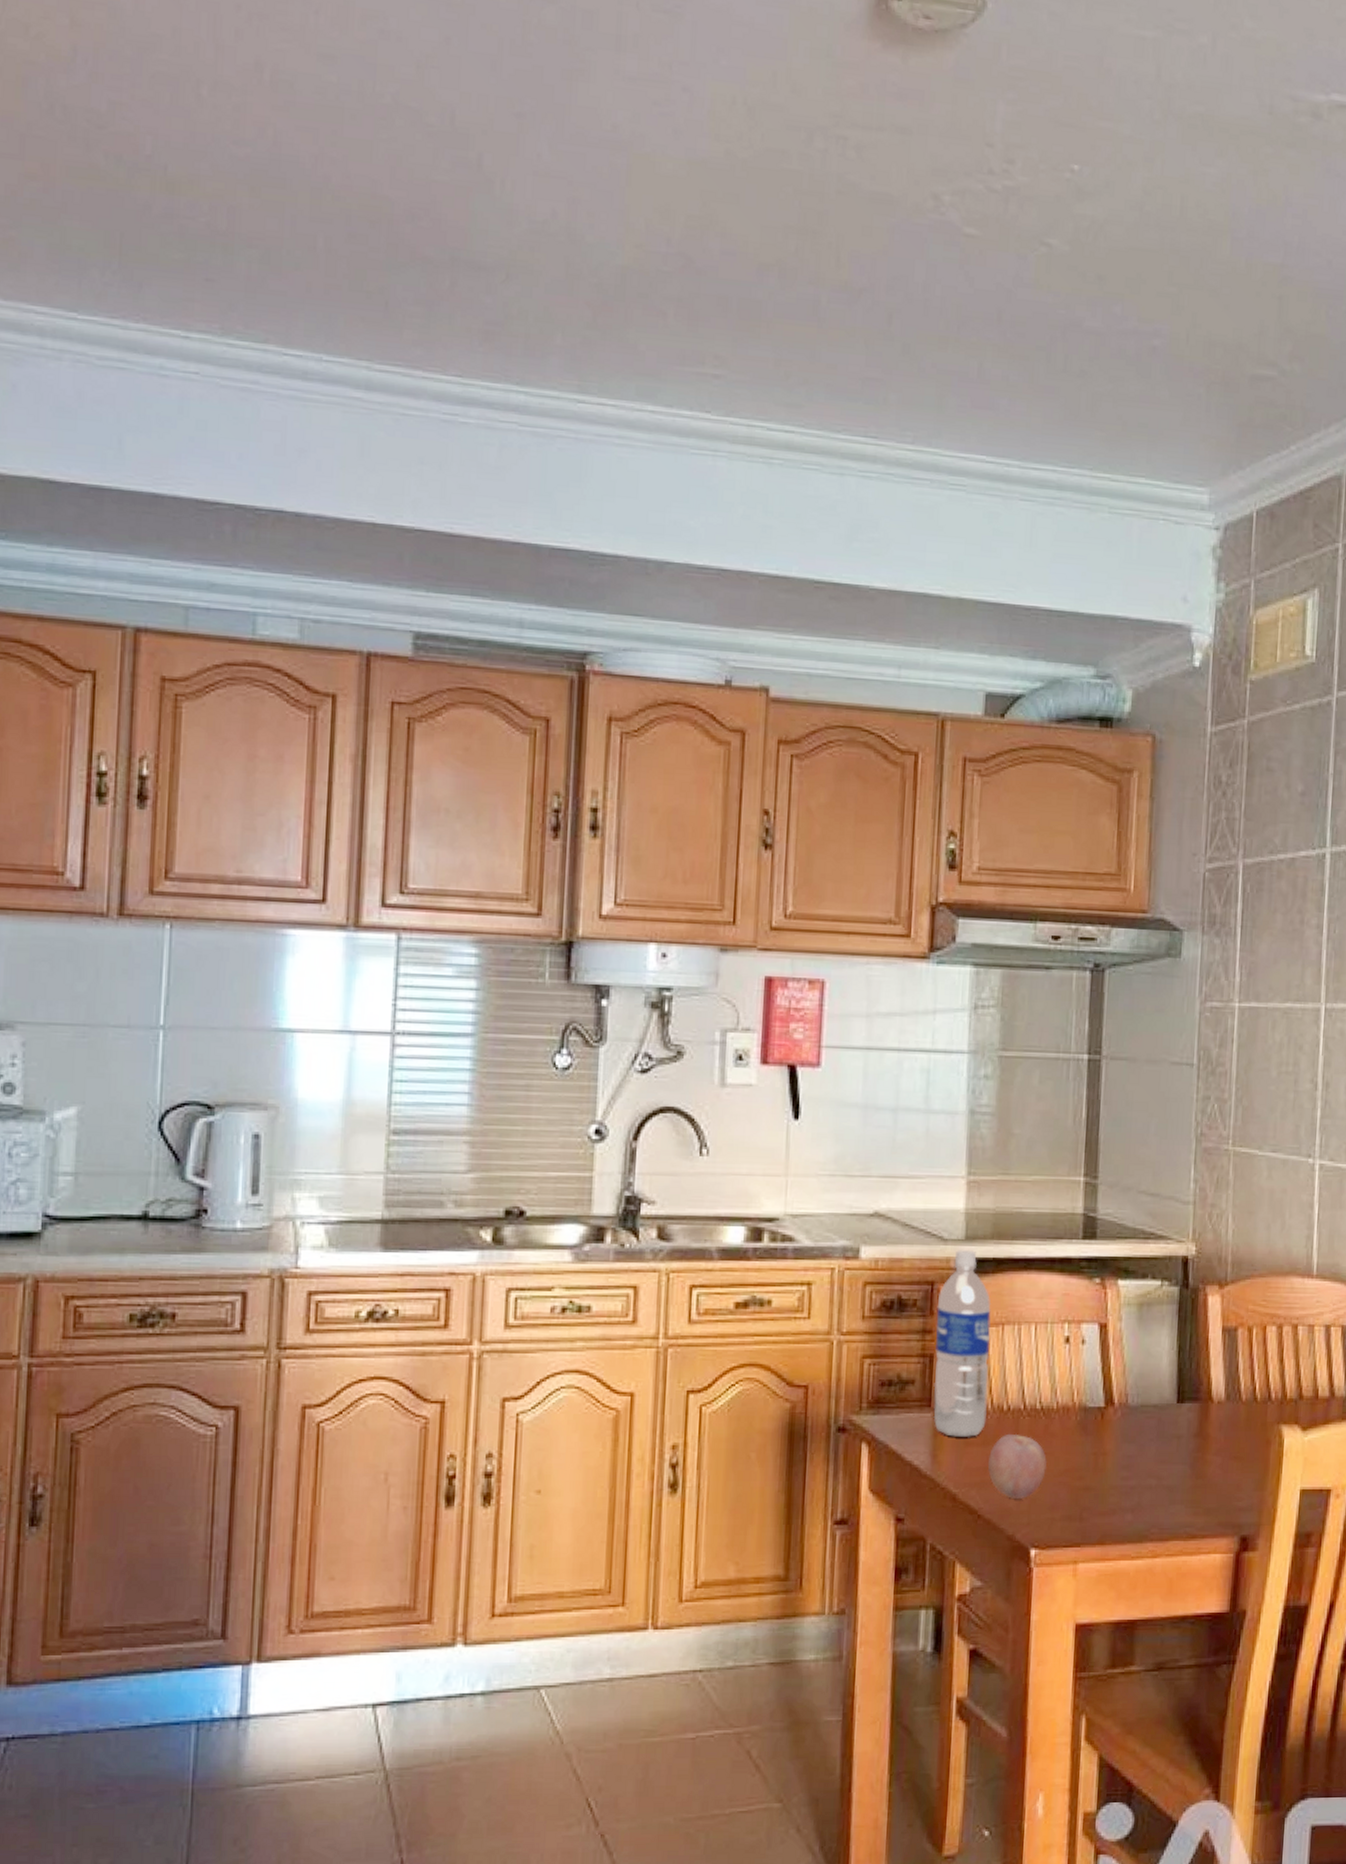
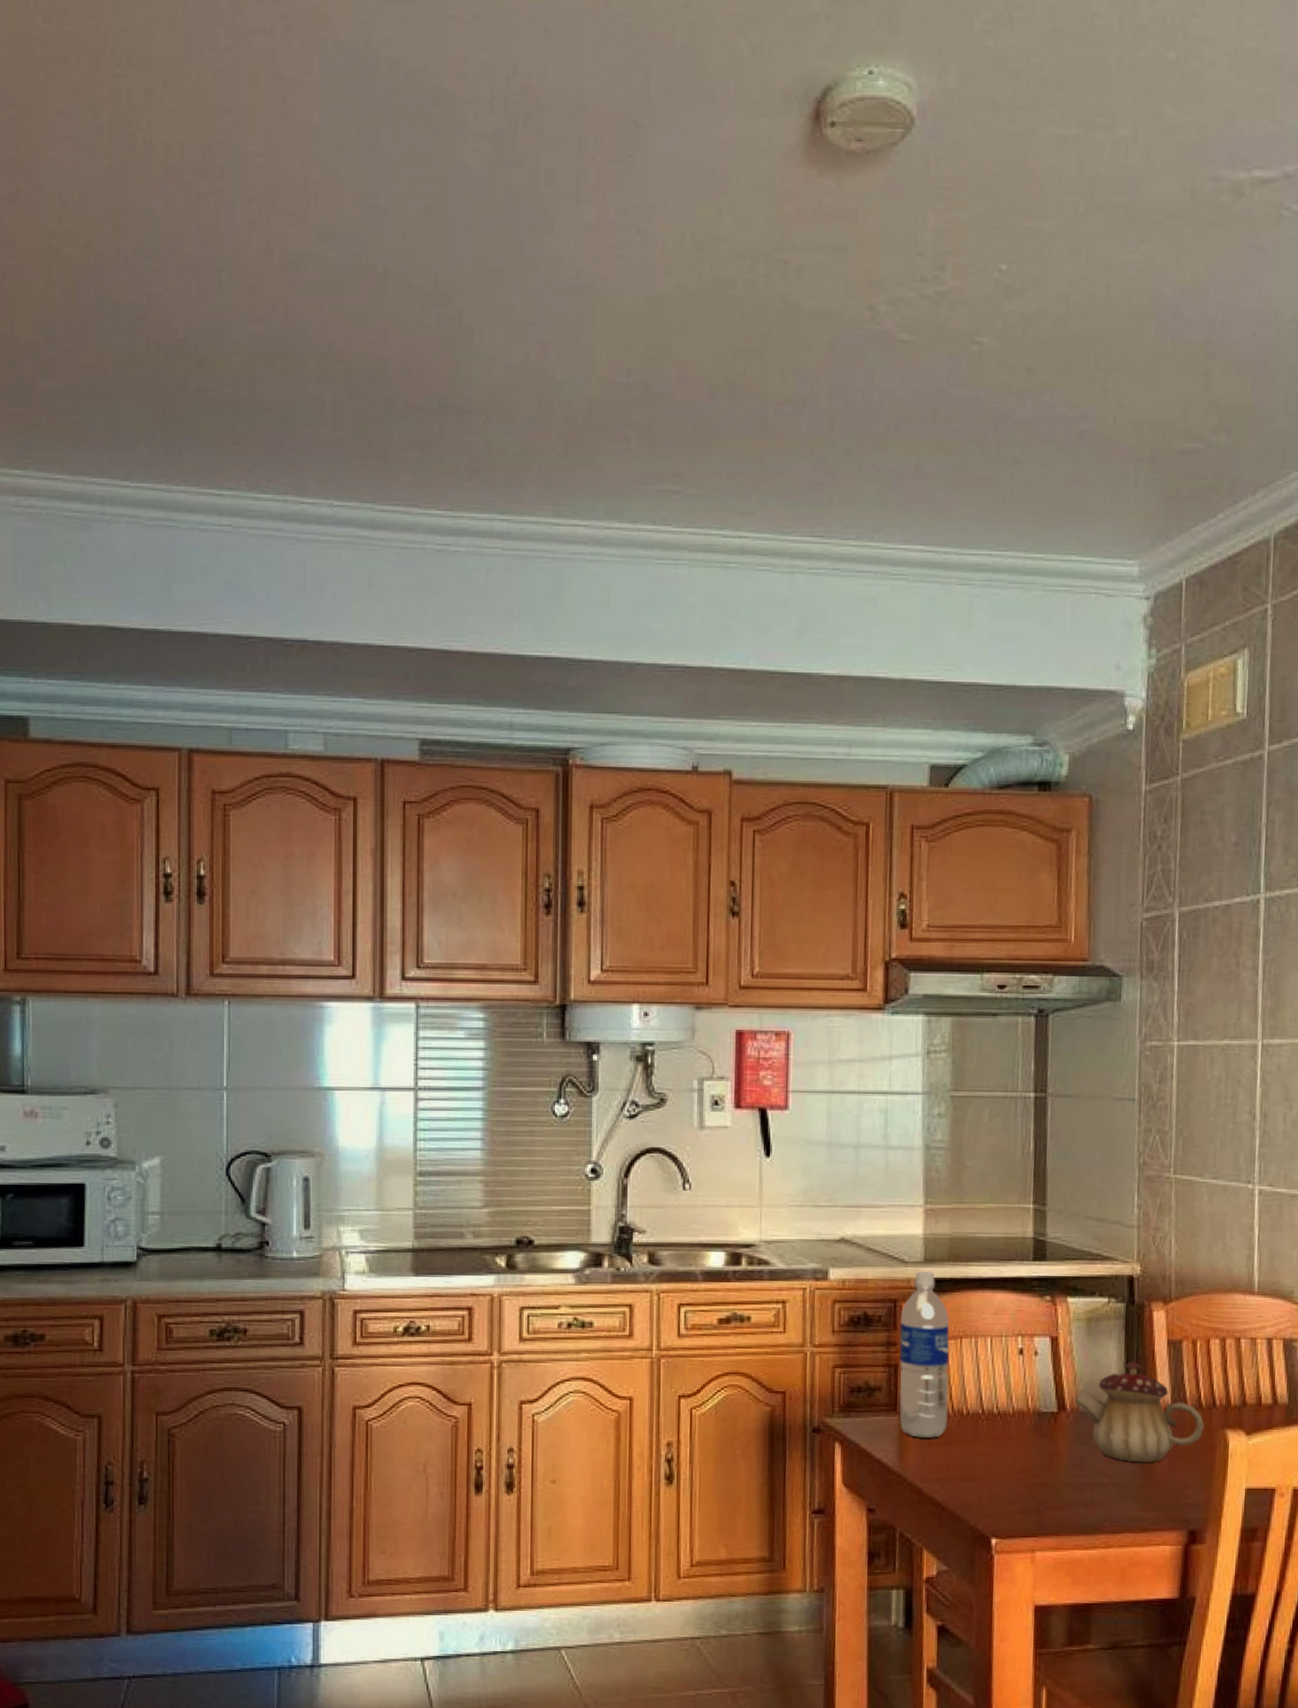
fruit: present [988,1433,1047,1499] -> none [951,1435,1004,1493]
teapot: none [1124,1351,1259,1463] -> present [1076,1362,1205,1463]

